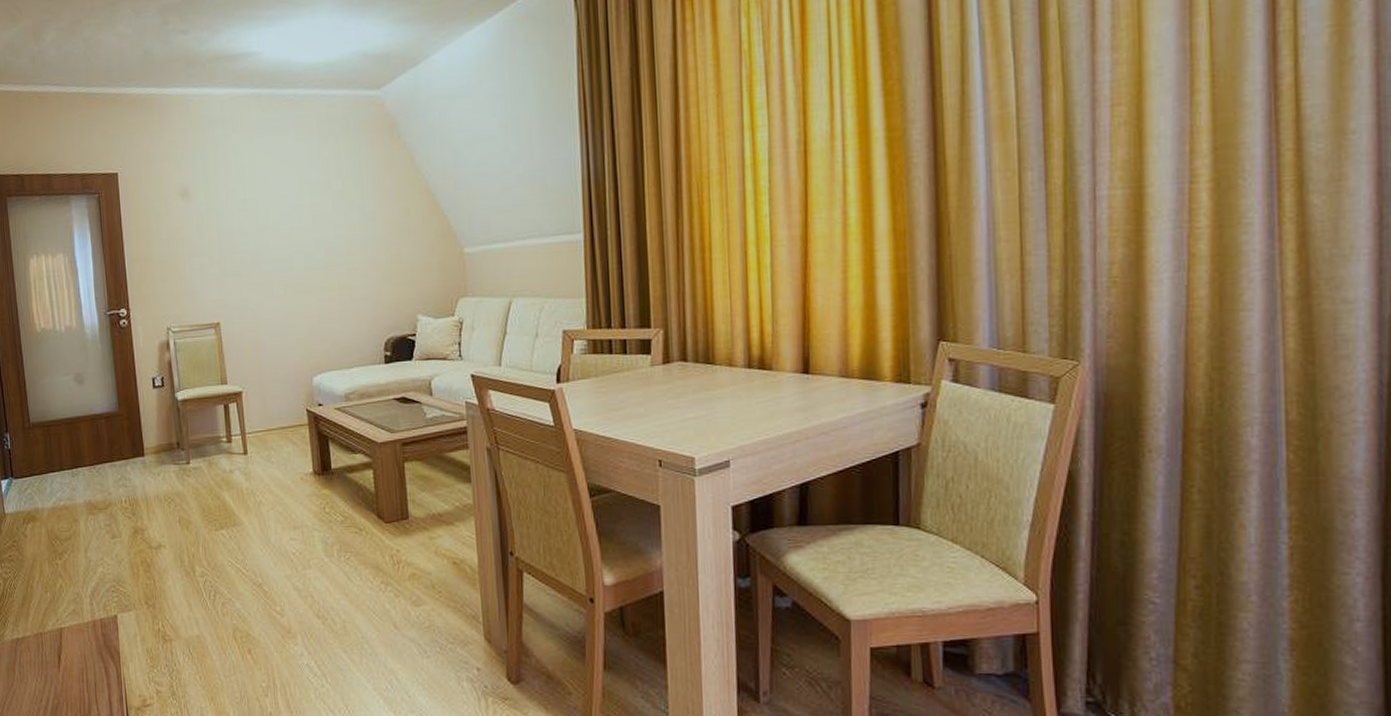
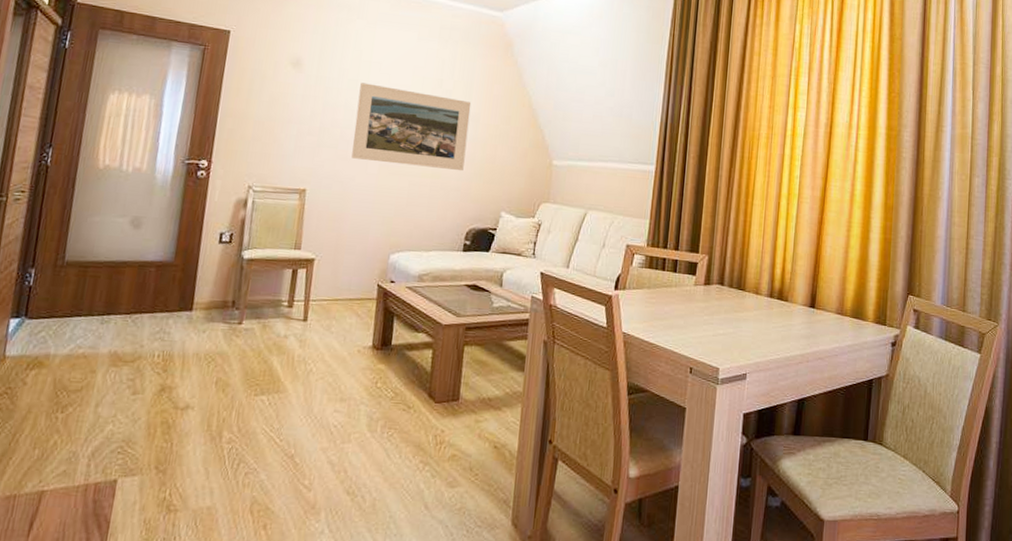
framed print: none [249,199,370,283] -> present [351,82,472,170]

